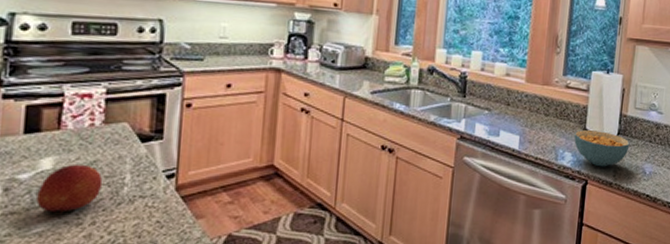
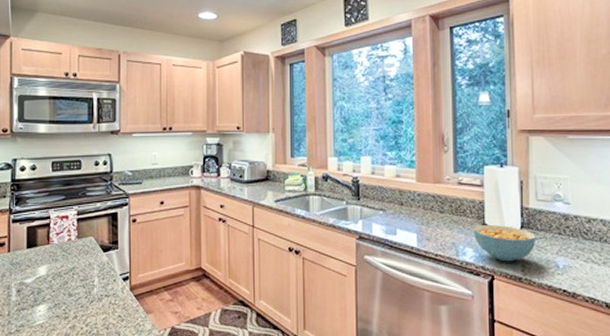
fruit: present [36,165,103,214] -> none [38,271,80,310]

